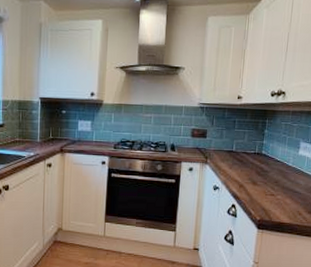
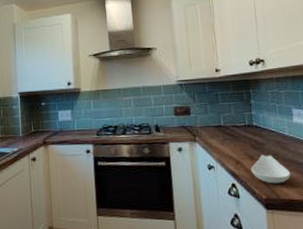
spoon rest: none [252,180,286,208] -> present [251,154,291,184]

